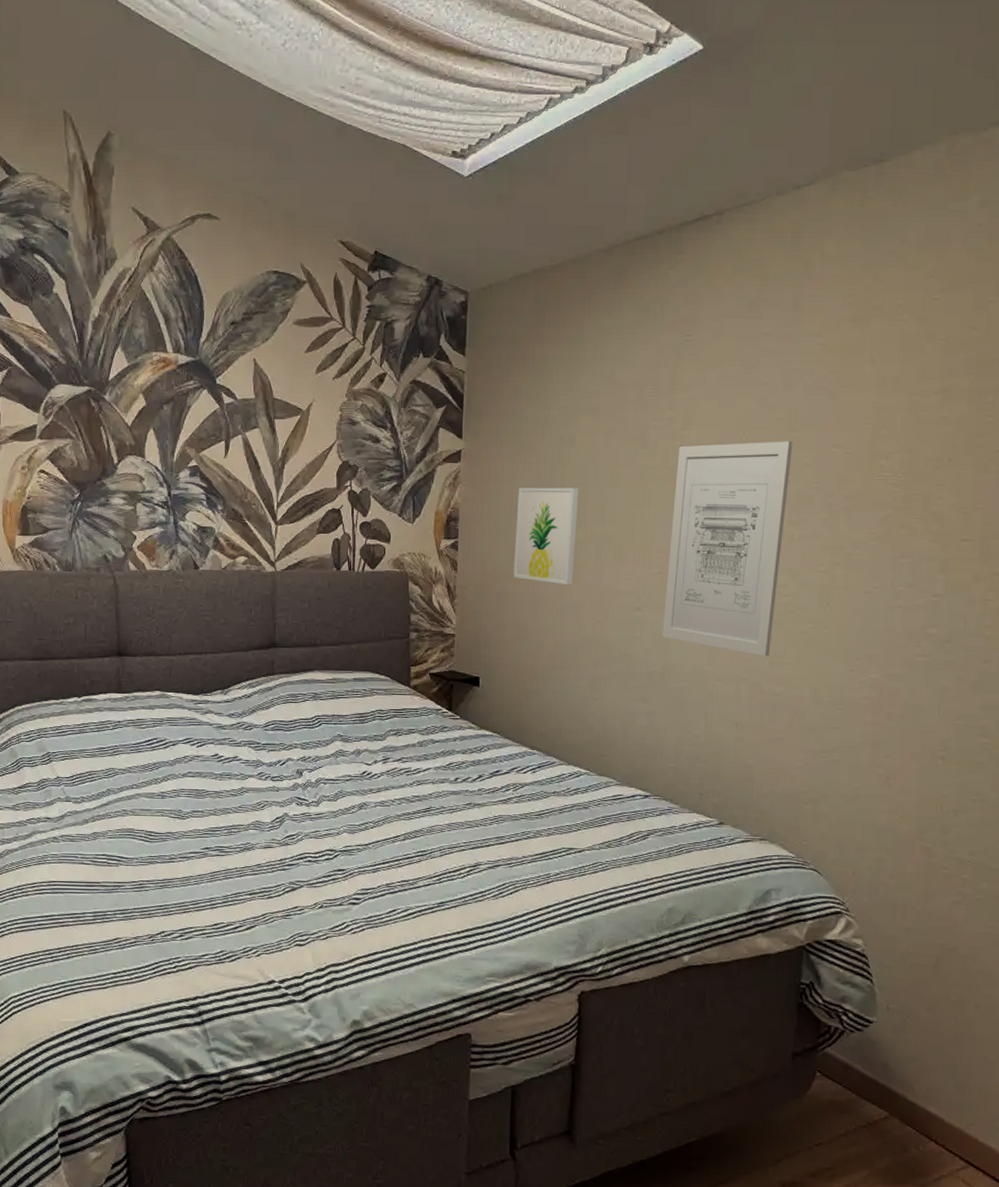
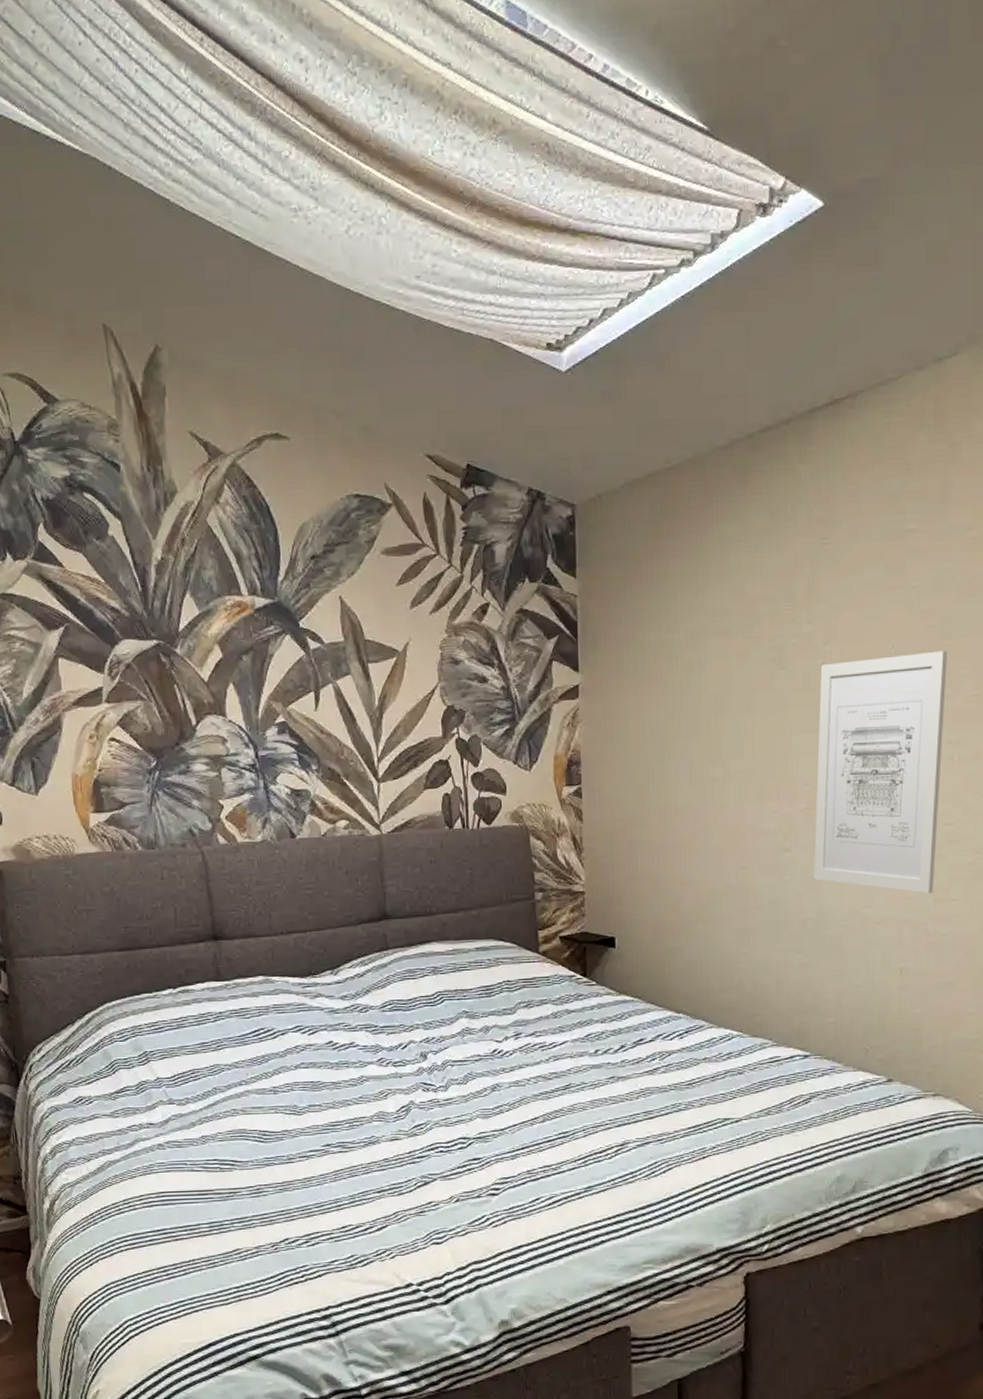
wall art: present [513,487,579,586] -> none [644,719,713,829]

